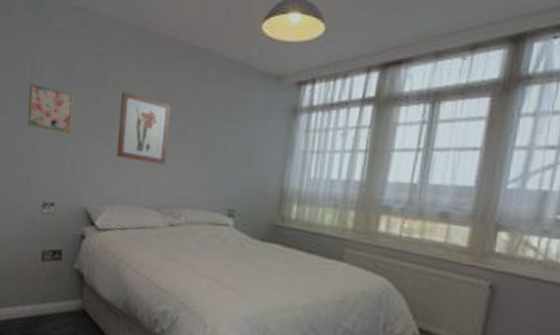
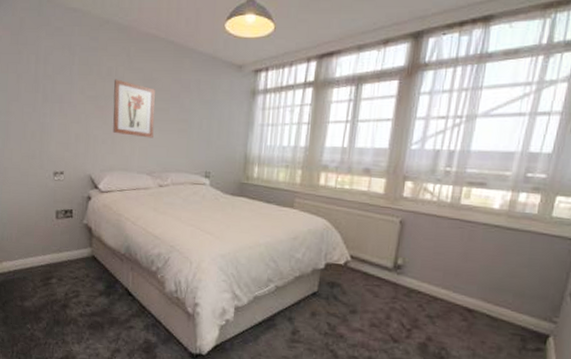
wall art: present [27,83,74,134] -> none [35,73,74,115]

